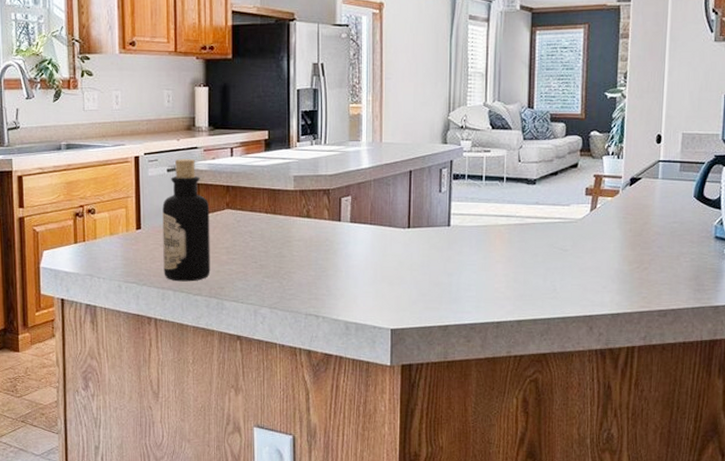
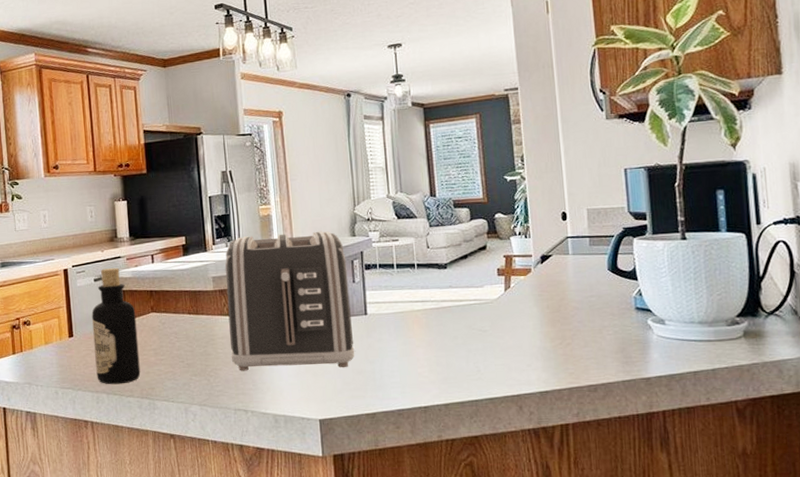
toaster: none [306,135,435,279] -> present [224,231,355,371]

